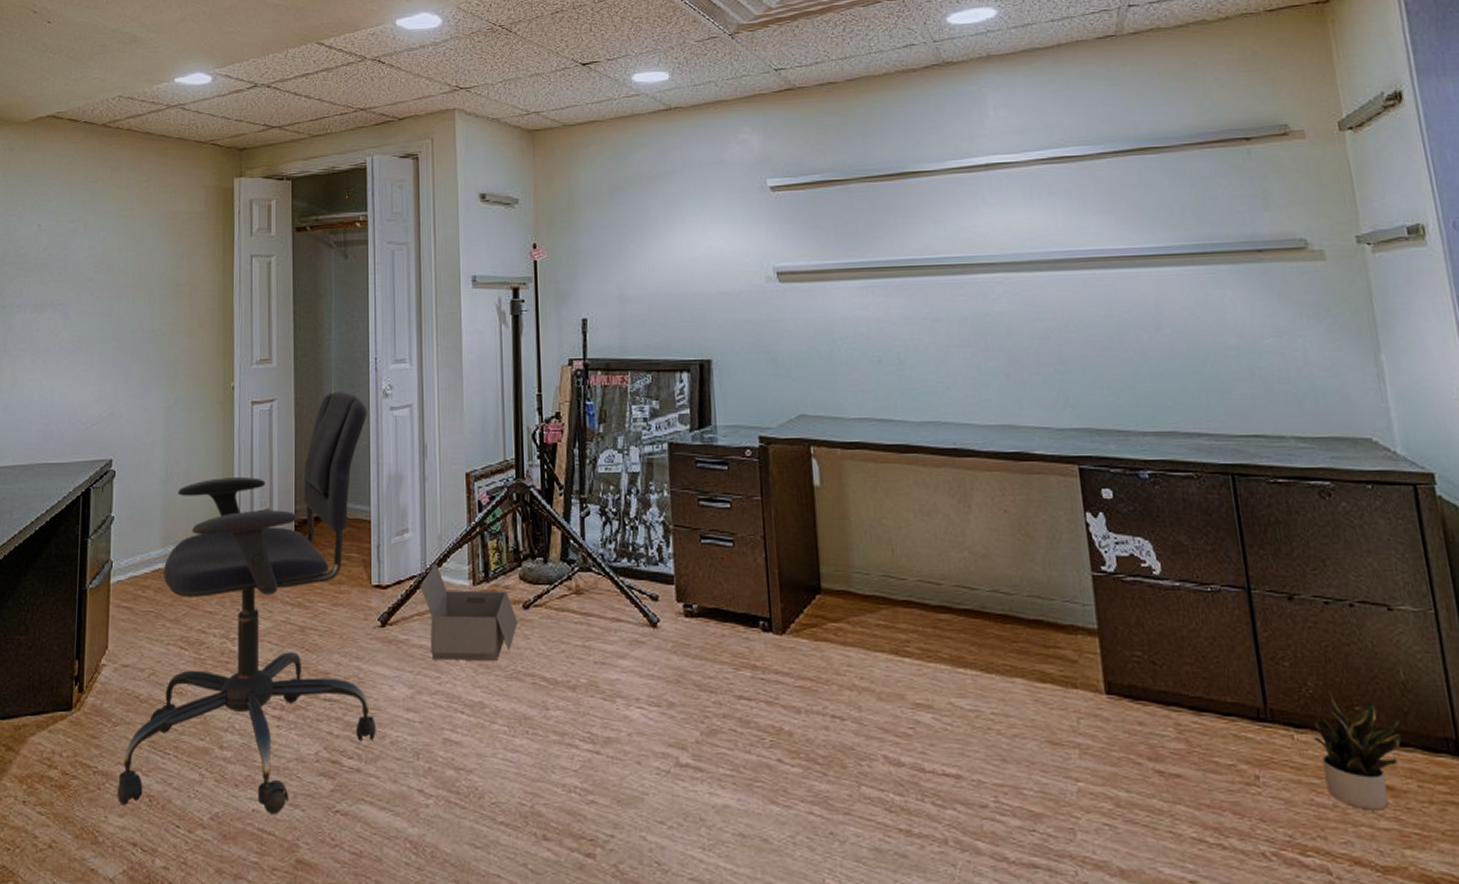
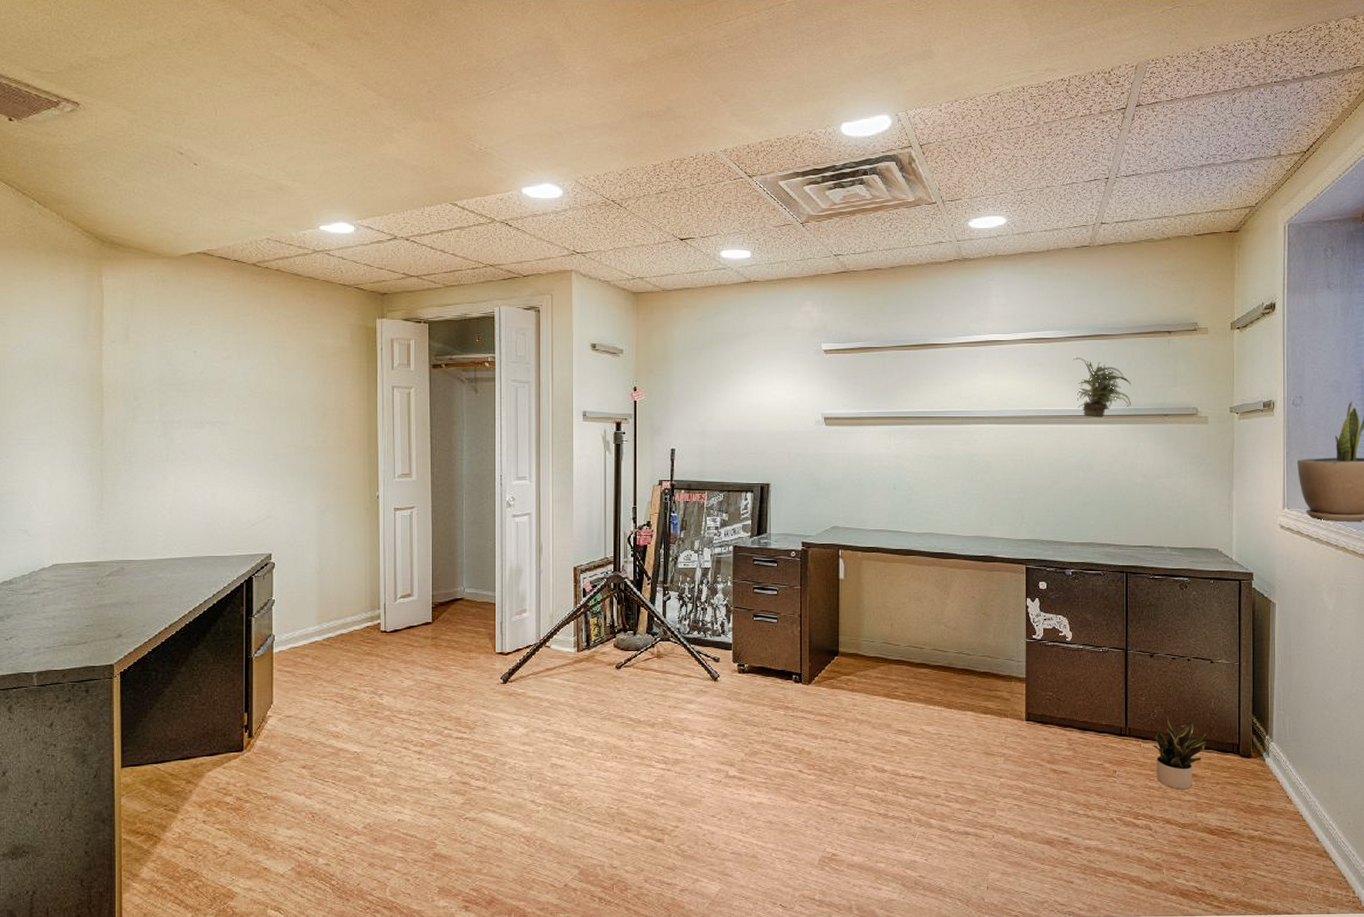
office chair: present [118,392,376,814] -> none [285,502,498,822]
cardboard box: present [420,563,517,660] -> none [535,635,611,707]
potted plant: none [1113,179,1205,258] -> present [1074,357,1131,417]

